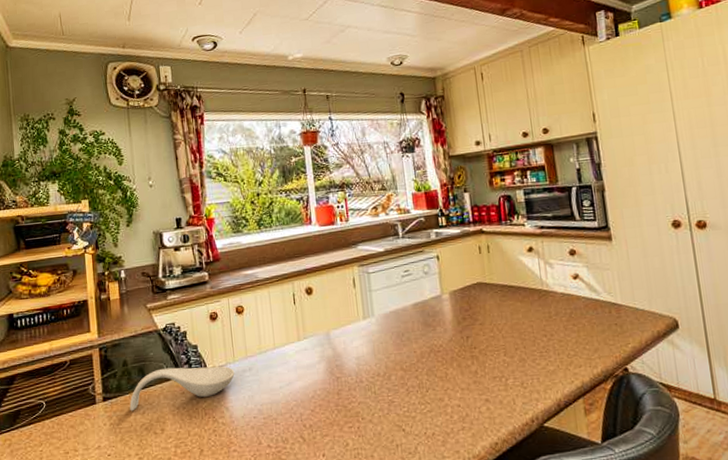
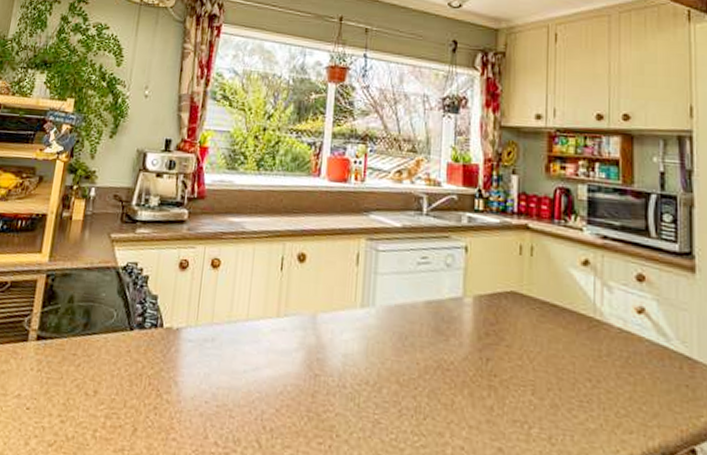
spoon rest: present [129,366,235,411] -> none [64,315,194,363]

